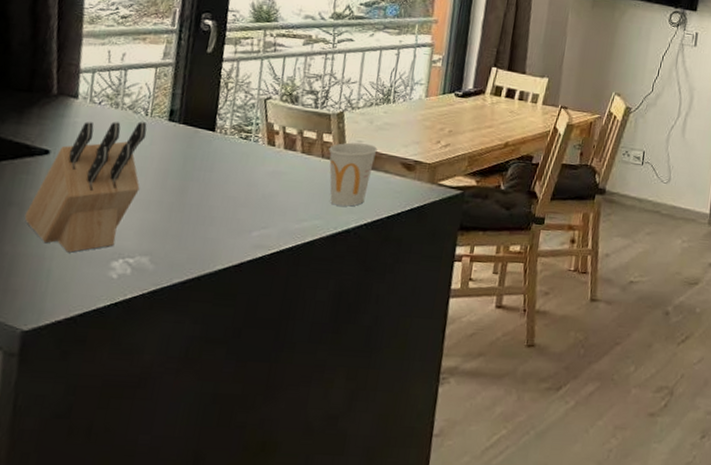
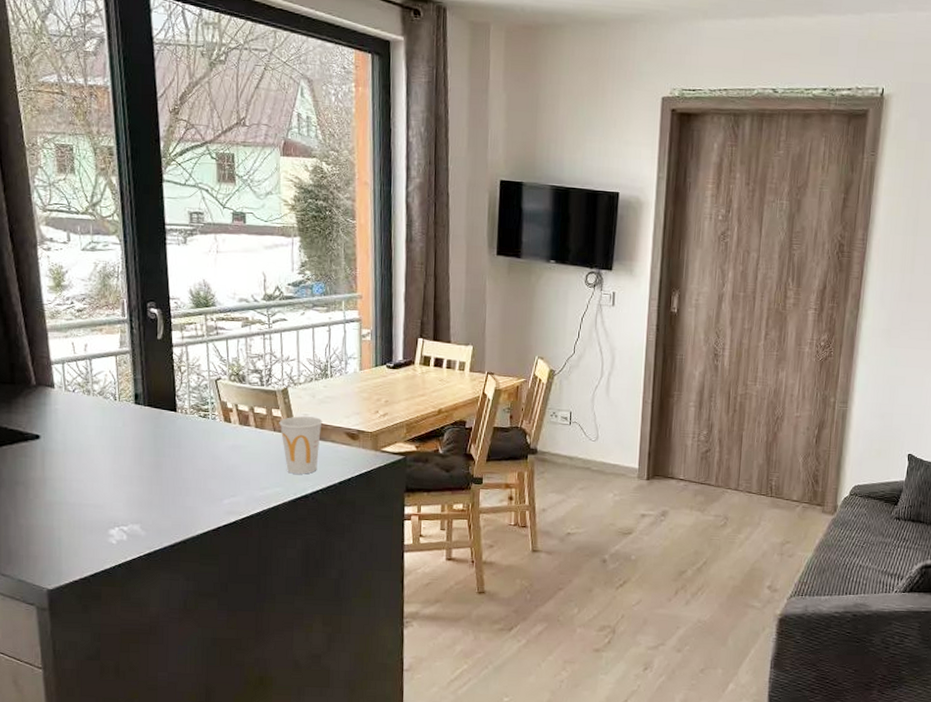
knife block: present [24,121,147,253] -> none [30,406,121,523]

